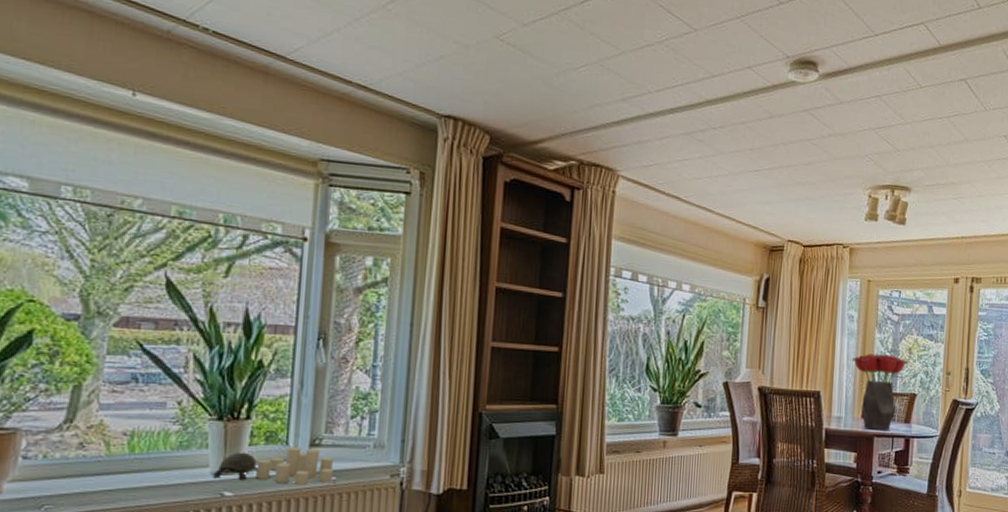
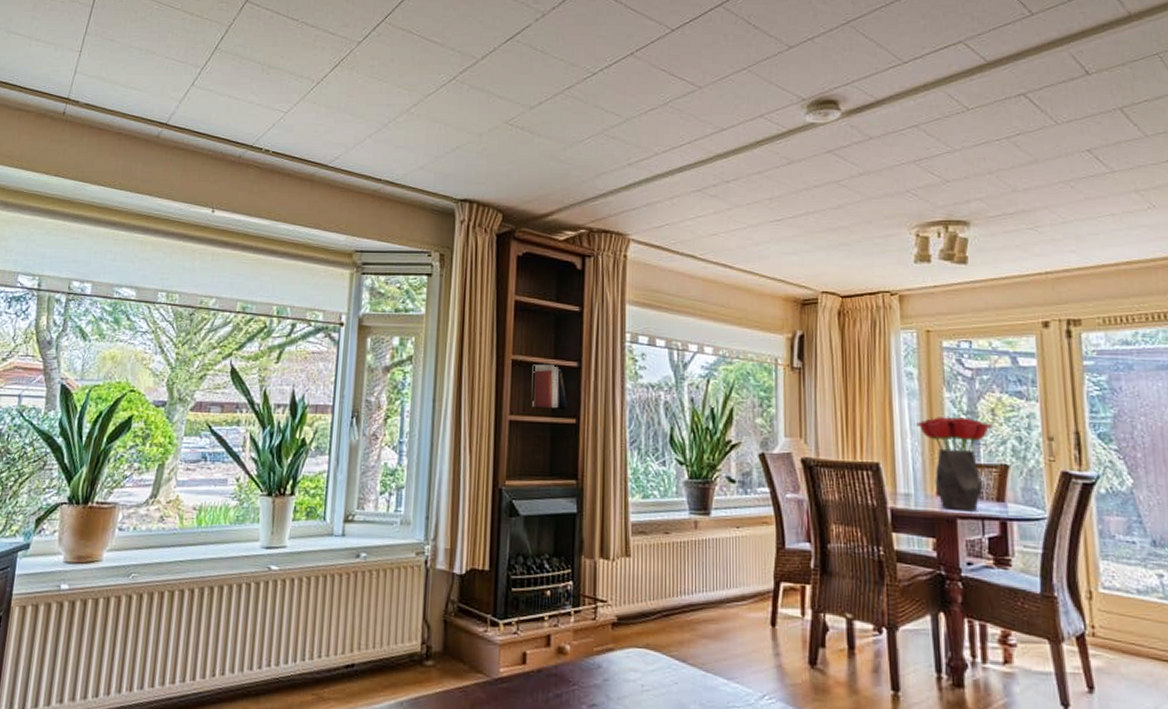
decorative figurine: present [213,452,258,480] -> none [262,526,300,555]
candle: present [256,446,334,486] -> none [297,522,365,562]
books: none [515,292,552,338] -> present [531,363,569,409]

